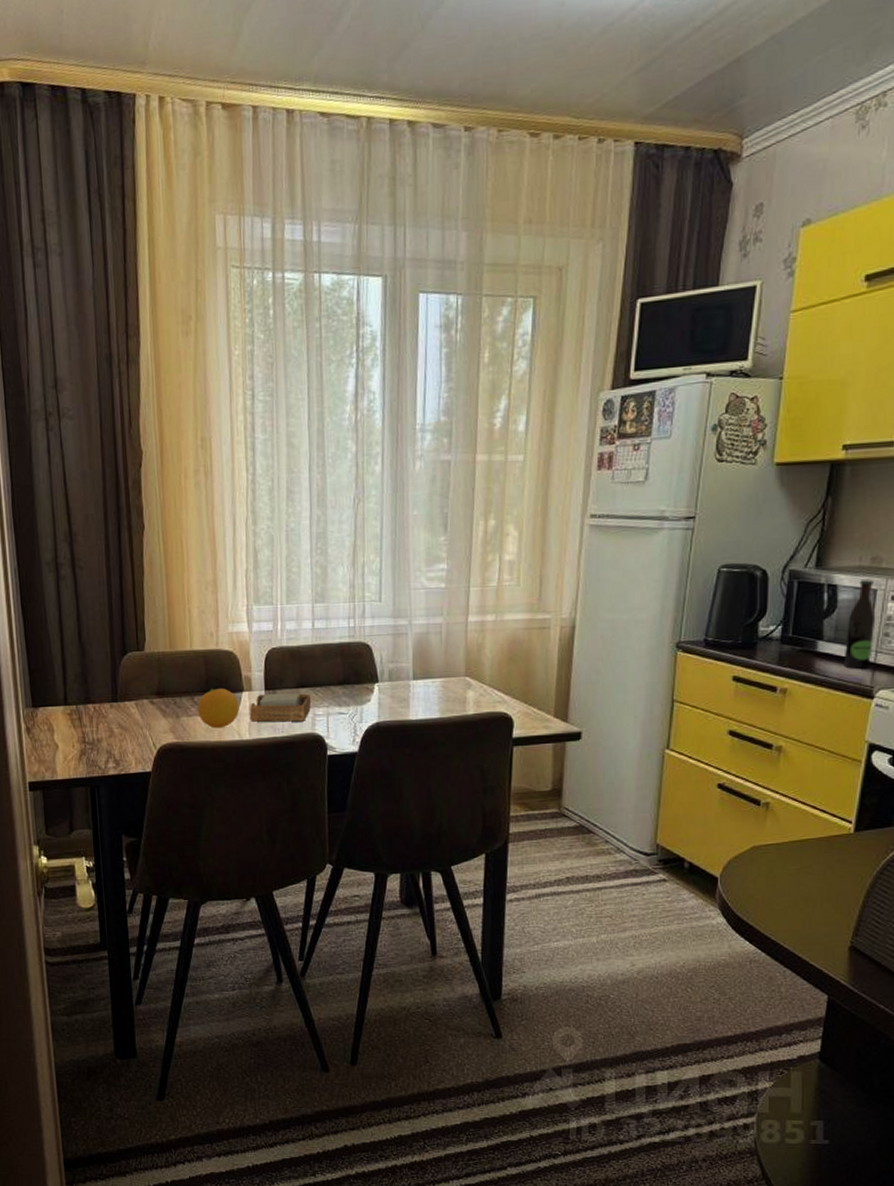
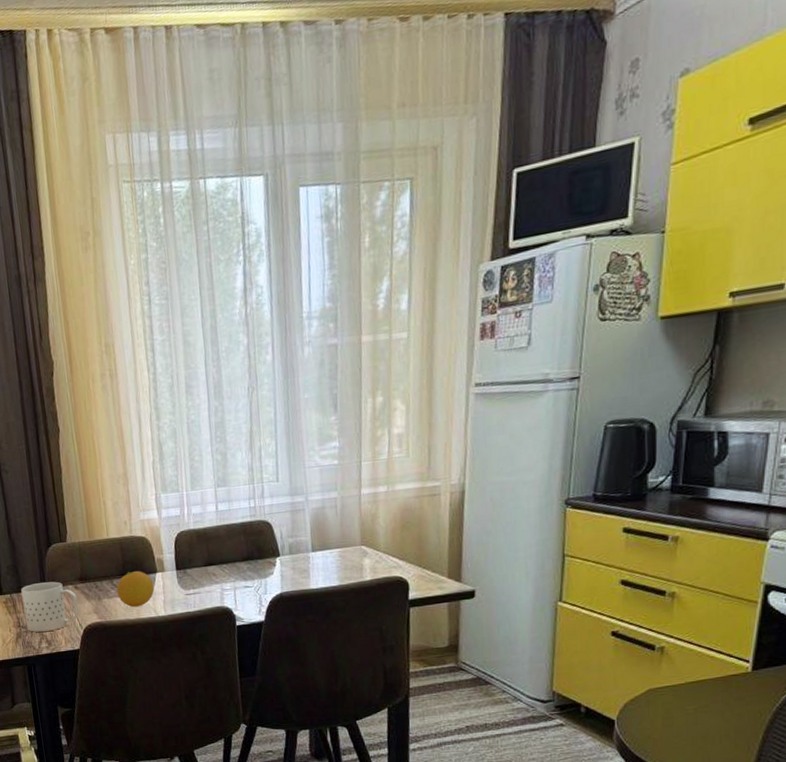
mug: none [89,694,153,751] -> present [21,581,79,633]
napkin holder: present [249,692,312,722] -> none [163,570,219,600]
bottle: present [843,580,876,669] -> none [736,424,769,513]

